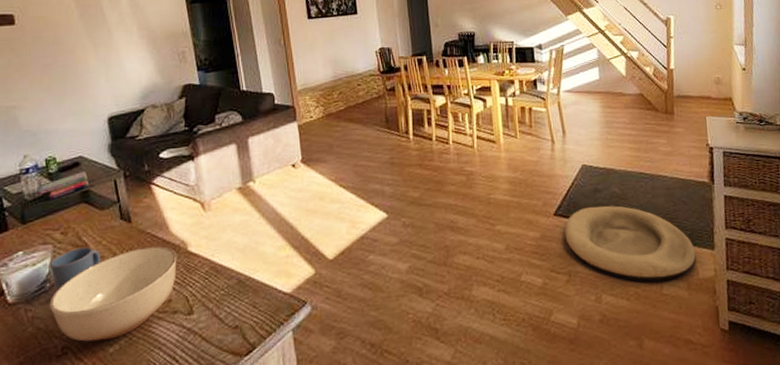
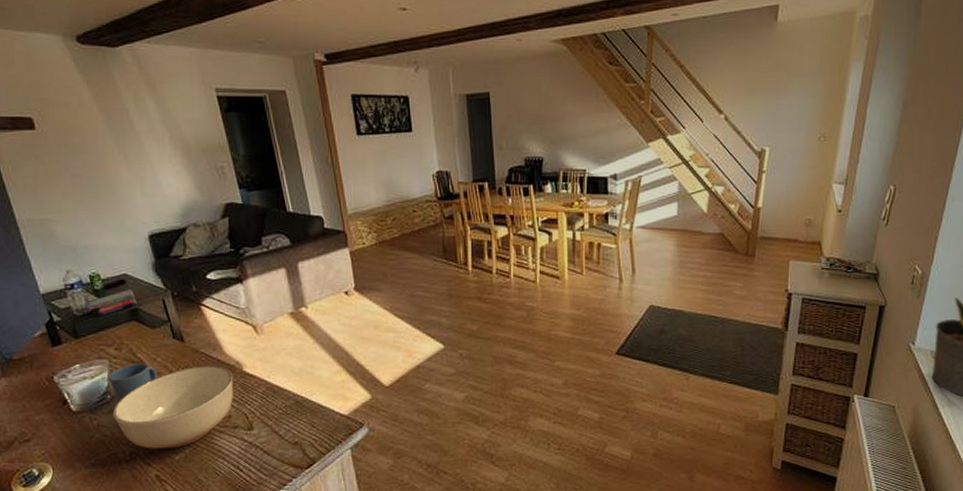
dog bed: present [564,205,696,282] -> none [626,347,758,422]

